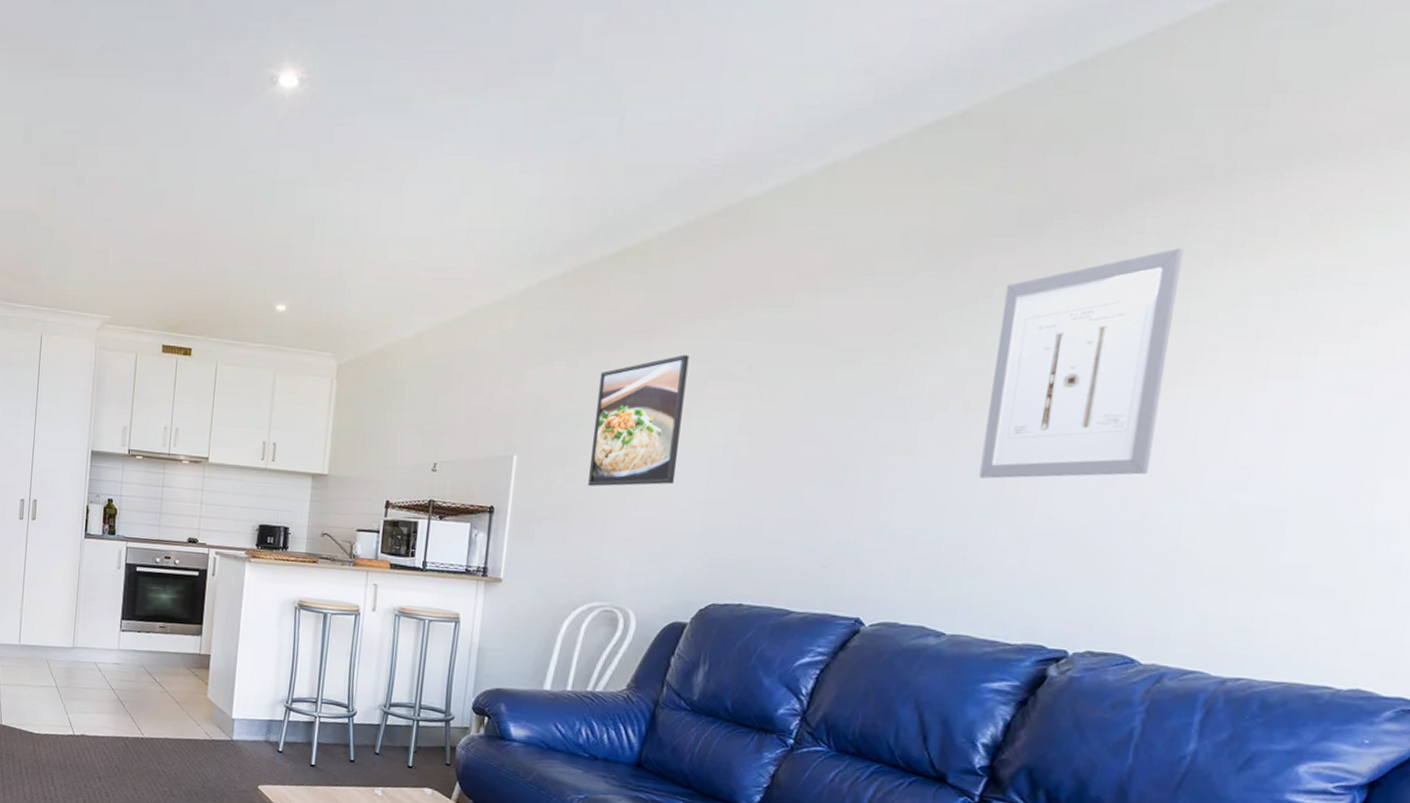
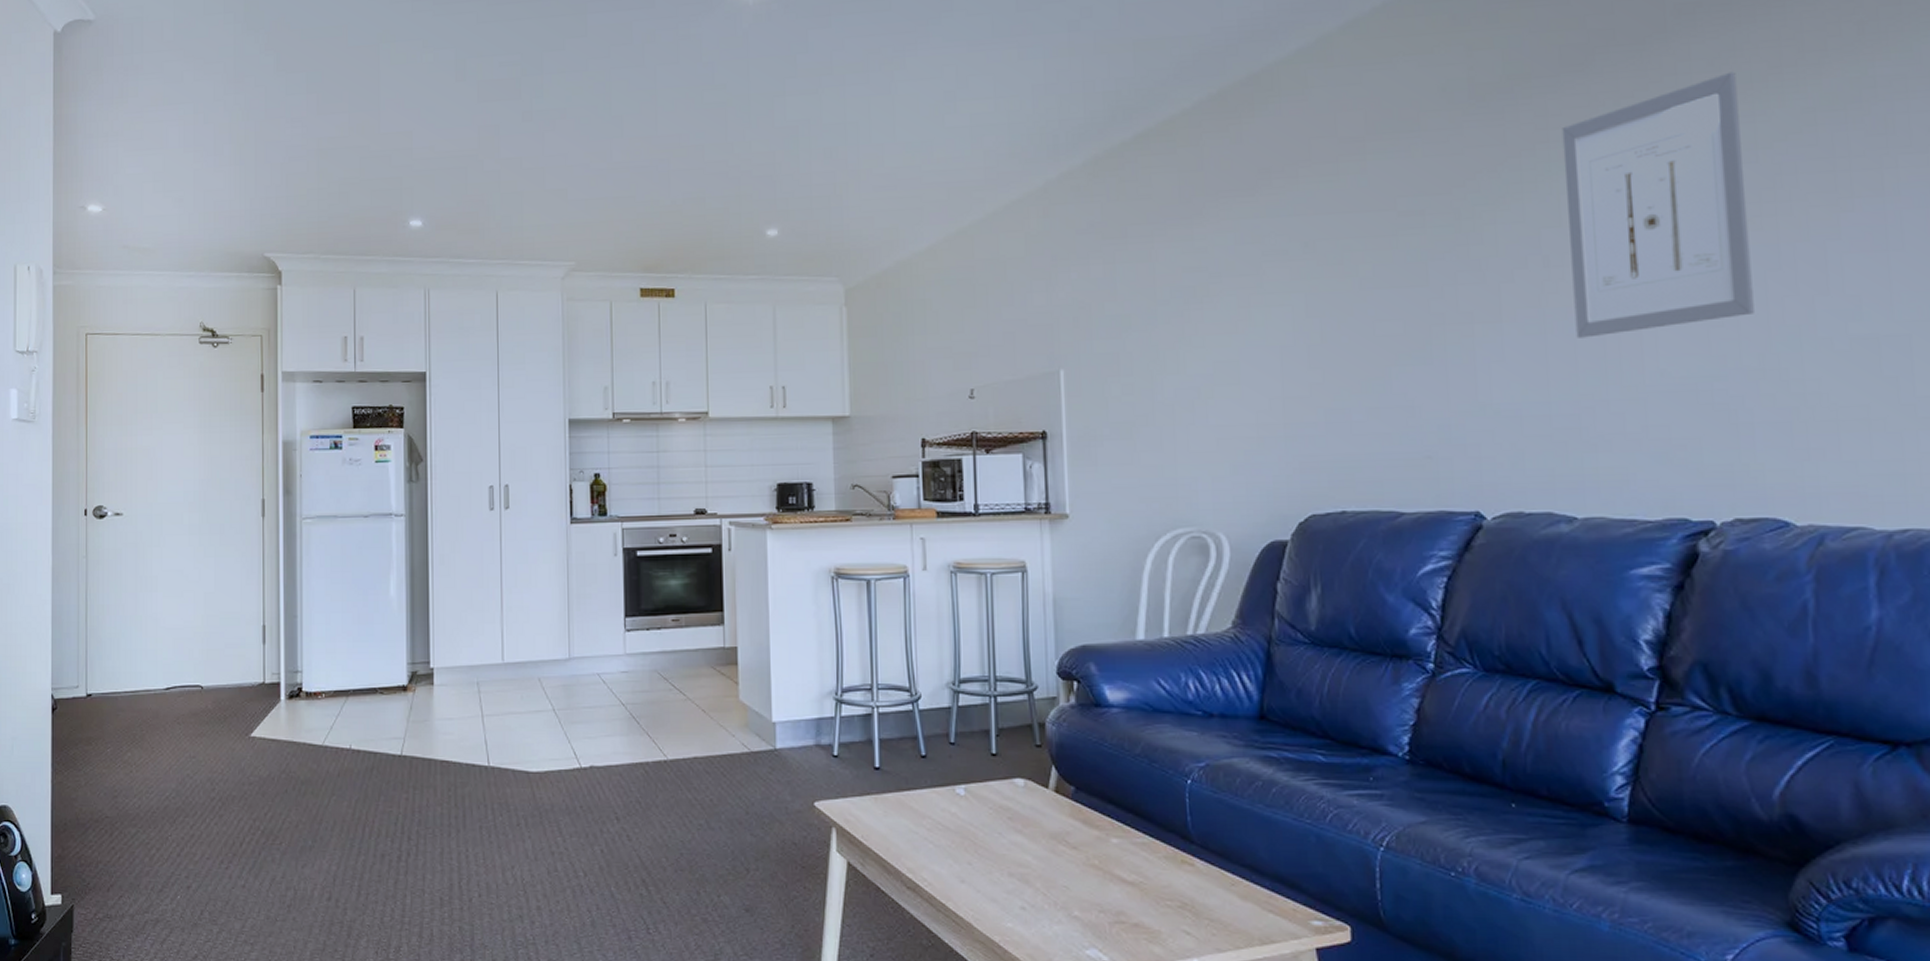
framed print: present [588,354,689,487] -> none [1142,237,1246,395]

